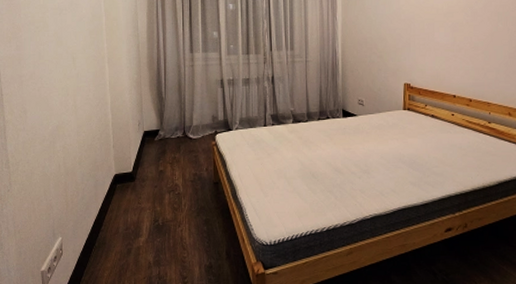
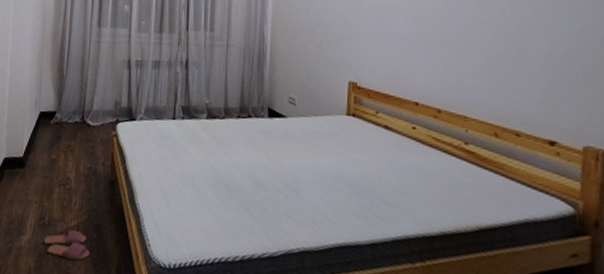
slippers: none [160,227,202,250] -> present [44,230,90,260]

